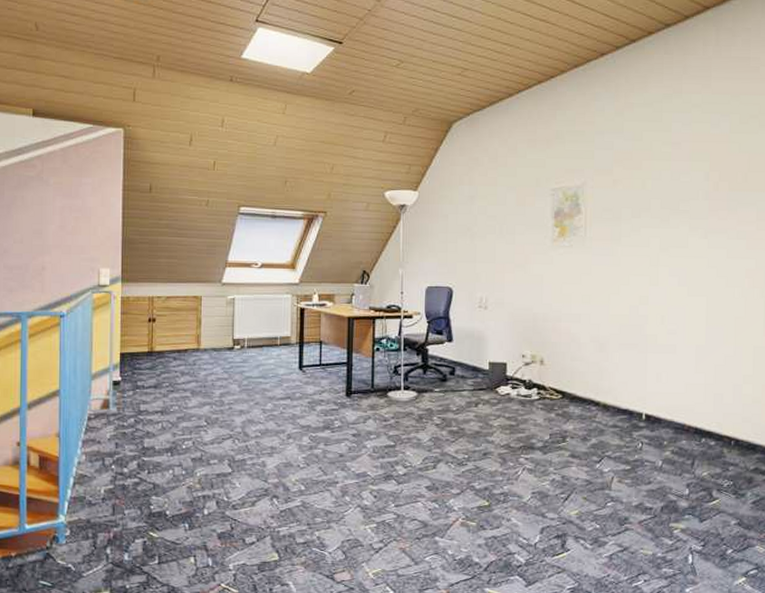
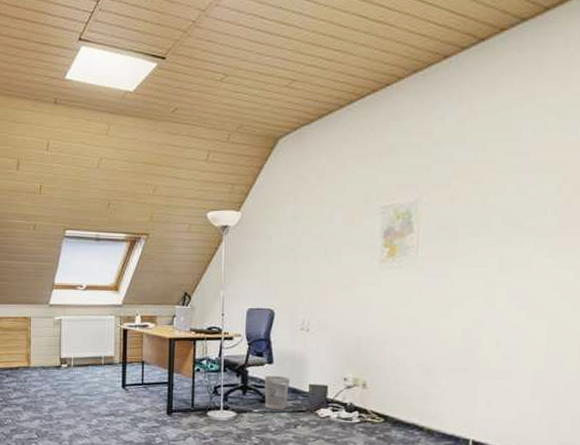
wastebasket: none [444,354,469,389] -> present [264,376,290,410]

